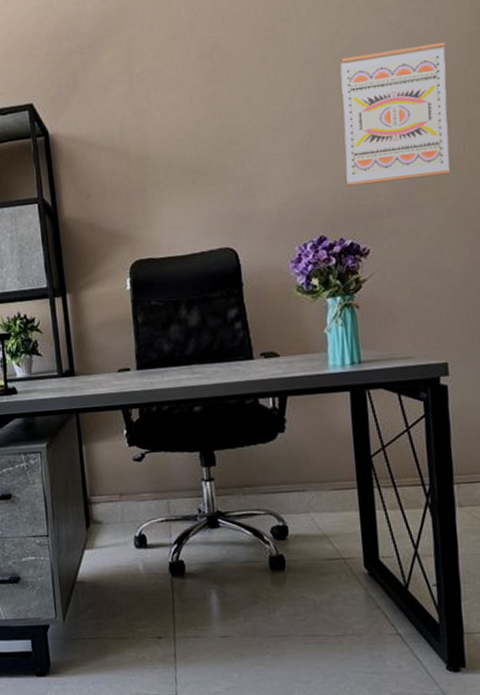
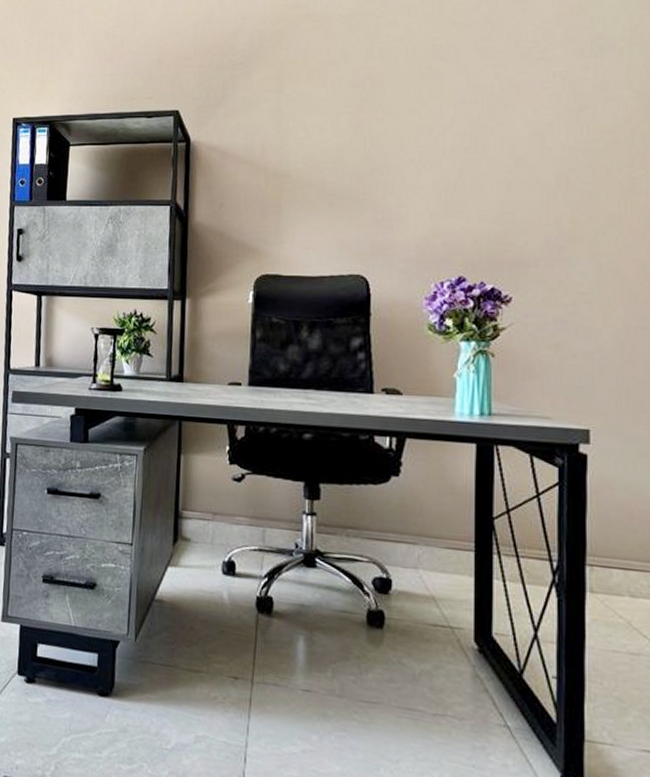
wall art: present [339,42,451,186] -> none [493,99,612,231]

